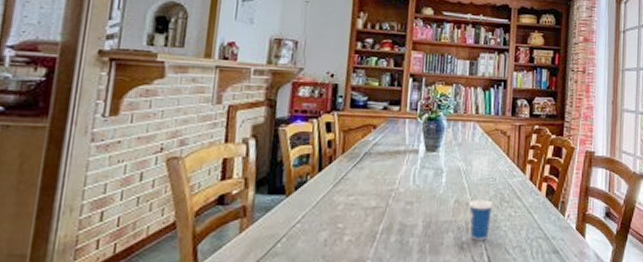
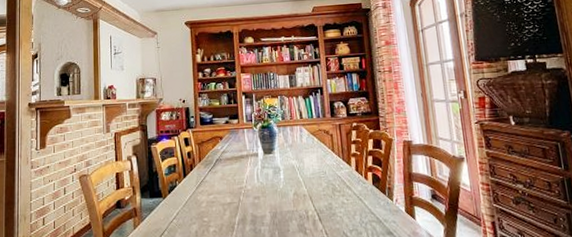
cup: present [469,183,494,240] -> none [306,177,327,226]

